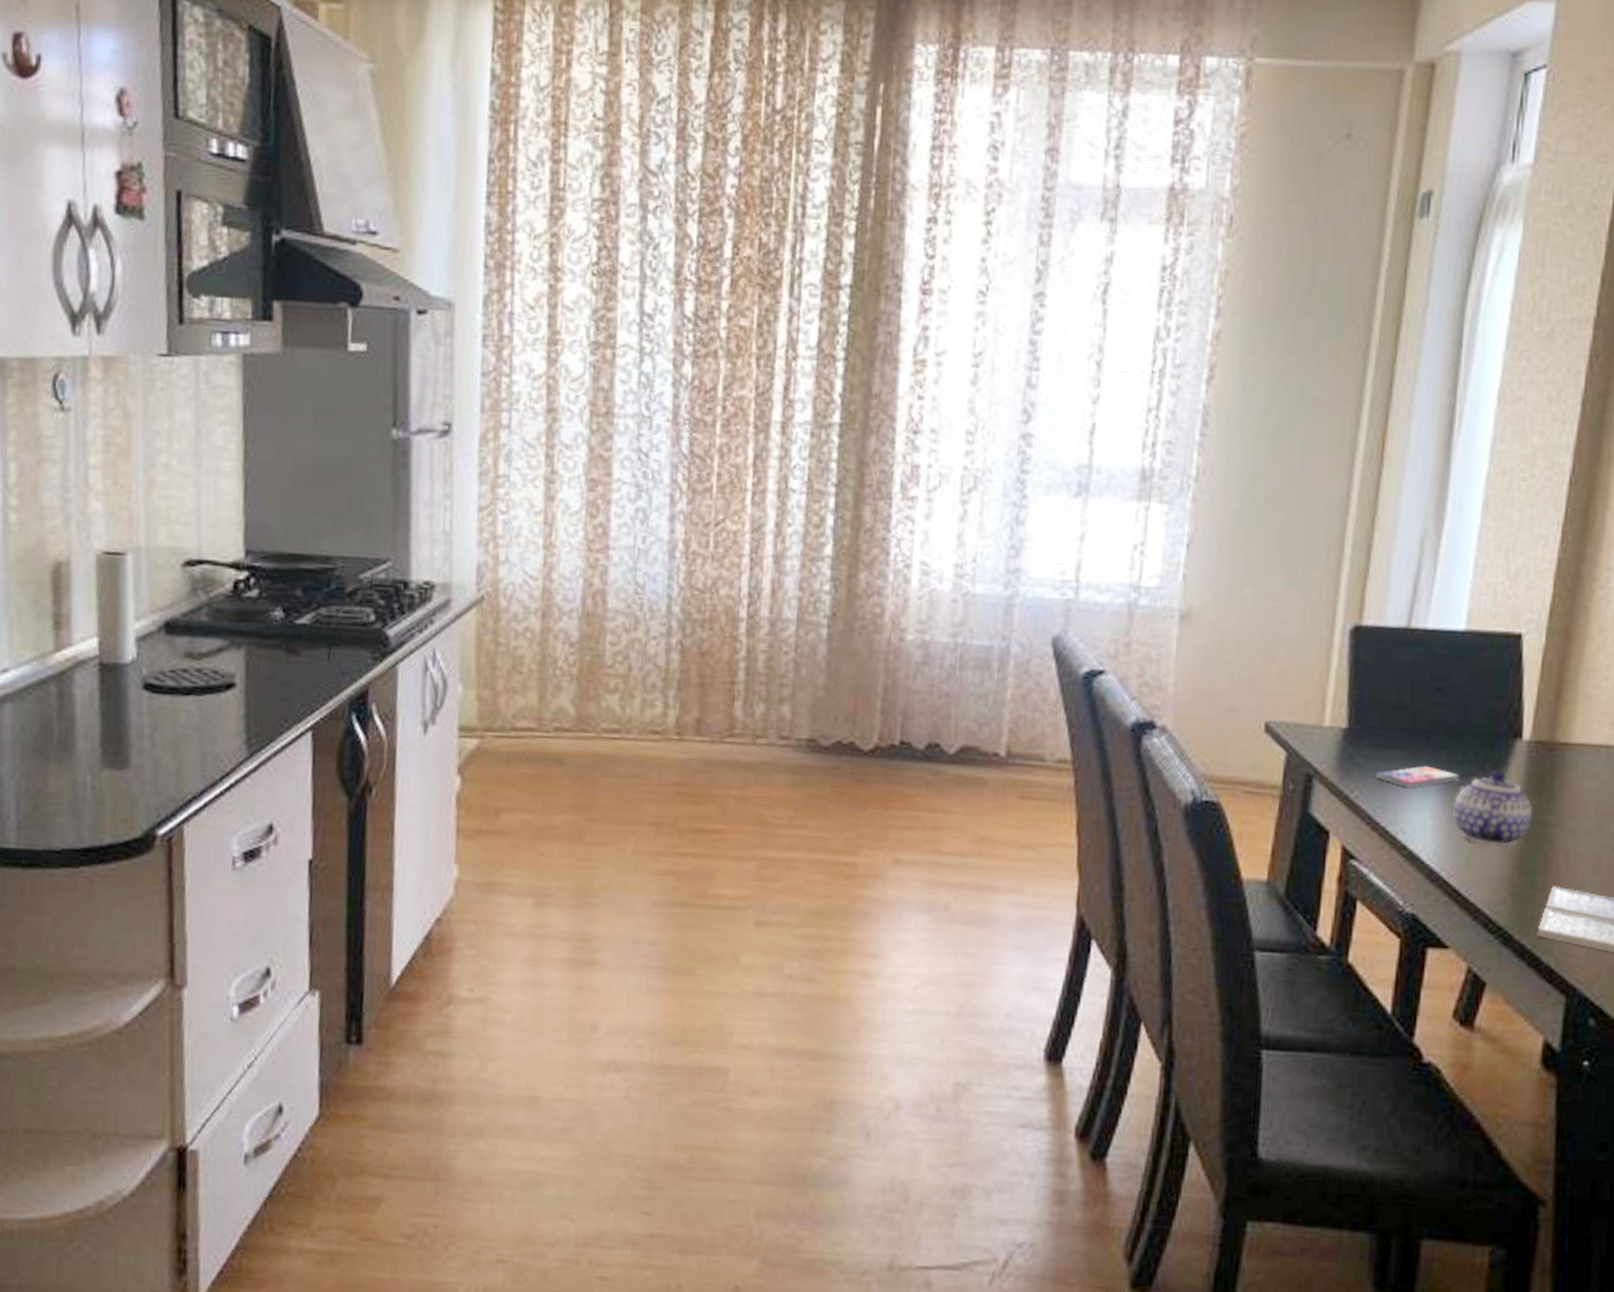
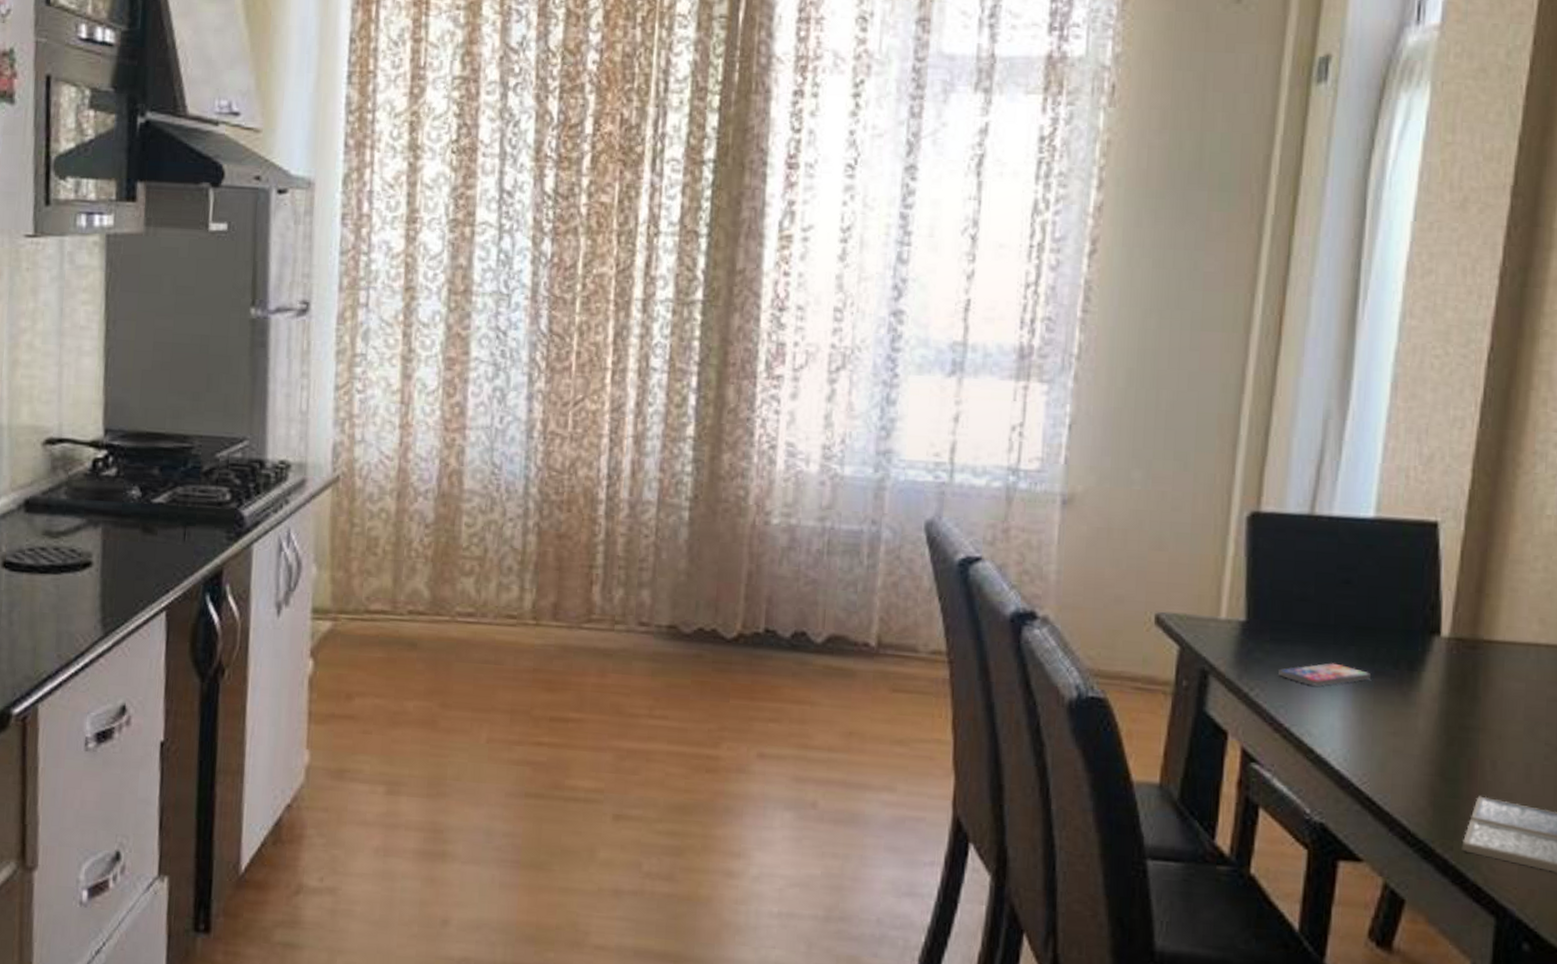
teapot: present [1453,770,1533,846] -> none [1364,668,1454,752]

